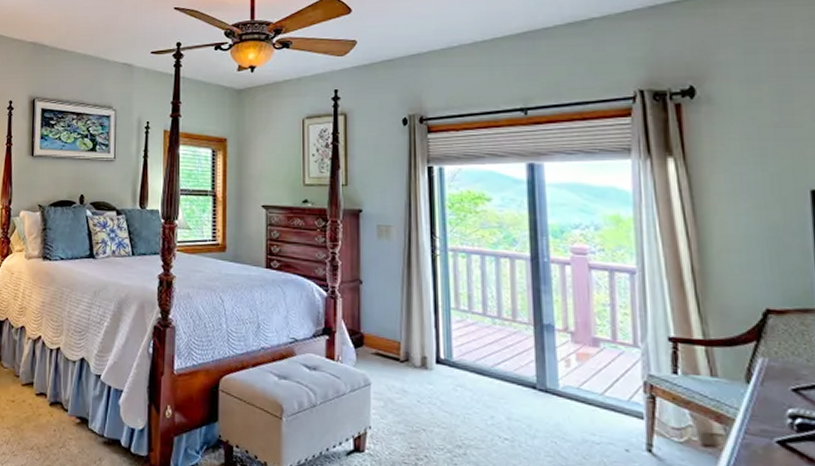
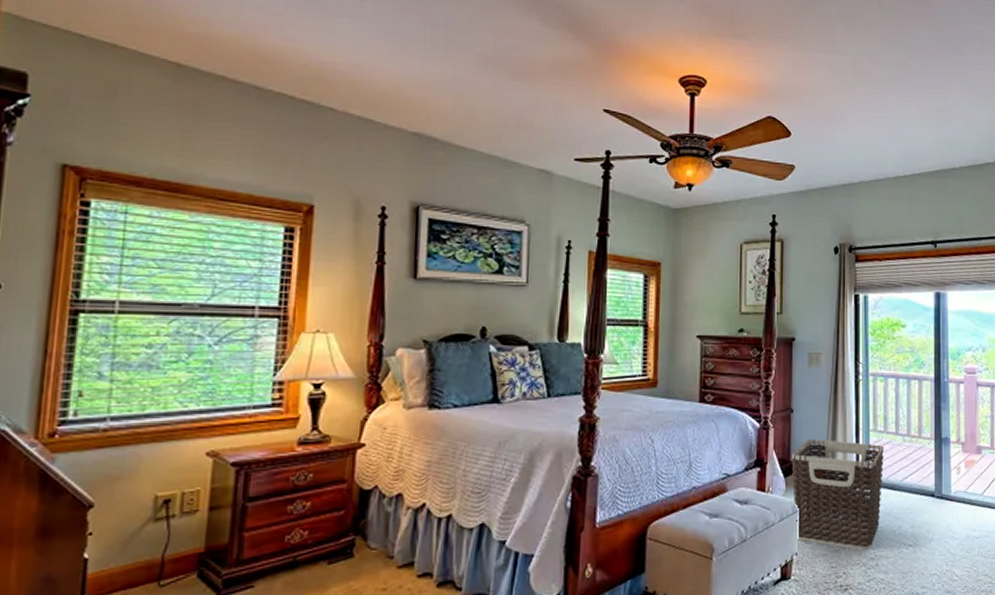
clothes hamper: none [362,312,470,435] -> present [791,439,884,550]

